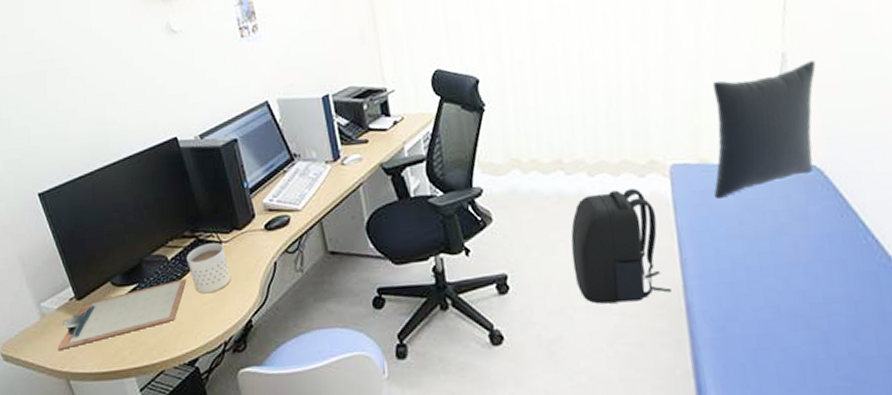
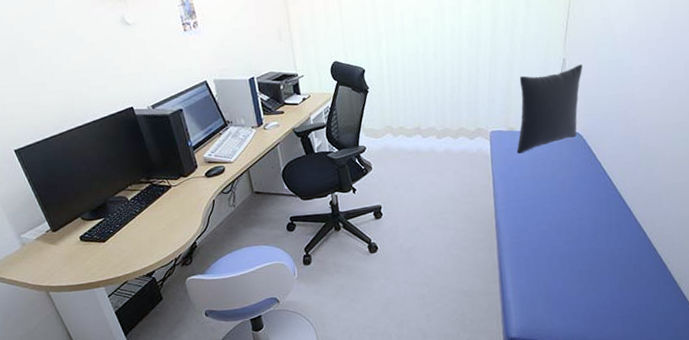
clipboard: present [57,279,187,351] -> none [37,214,144,271]
mug: present [186,243,232,294] -> none [143,187,180,224]
backpack: present [571,188,671,304] -> none [424,147,487,224]

